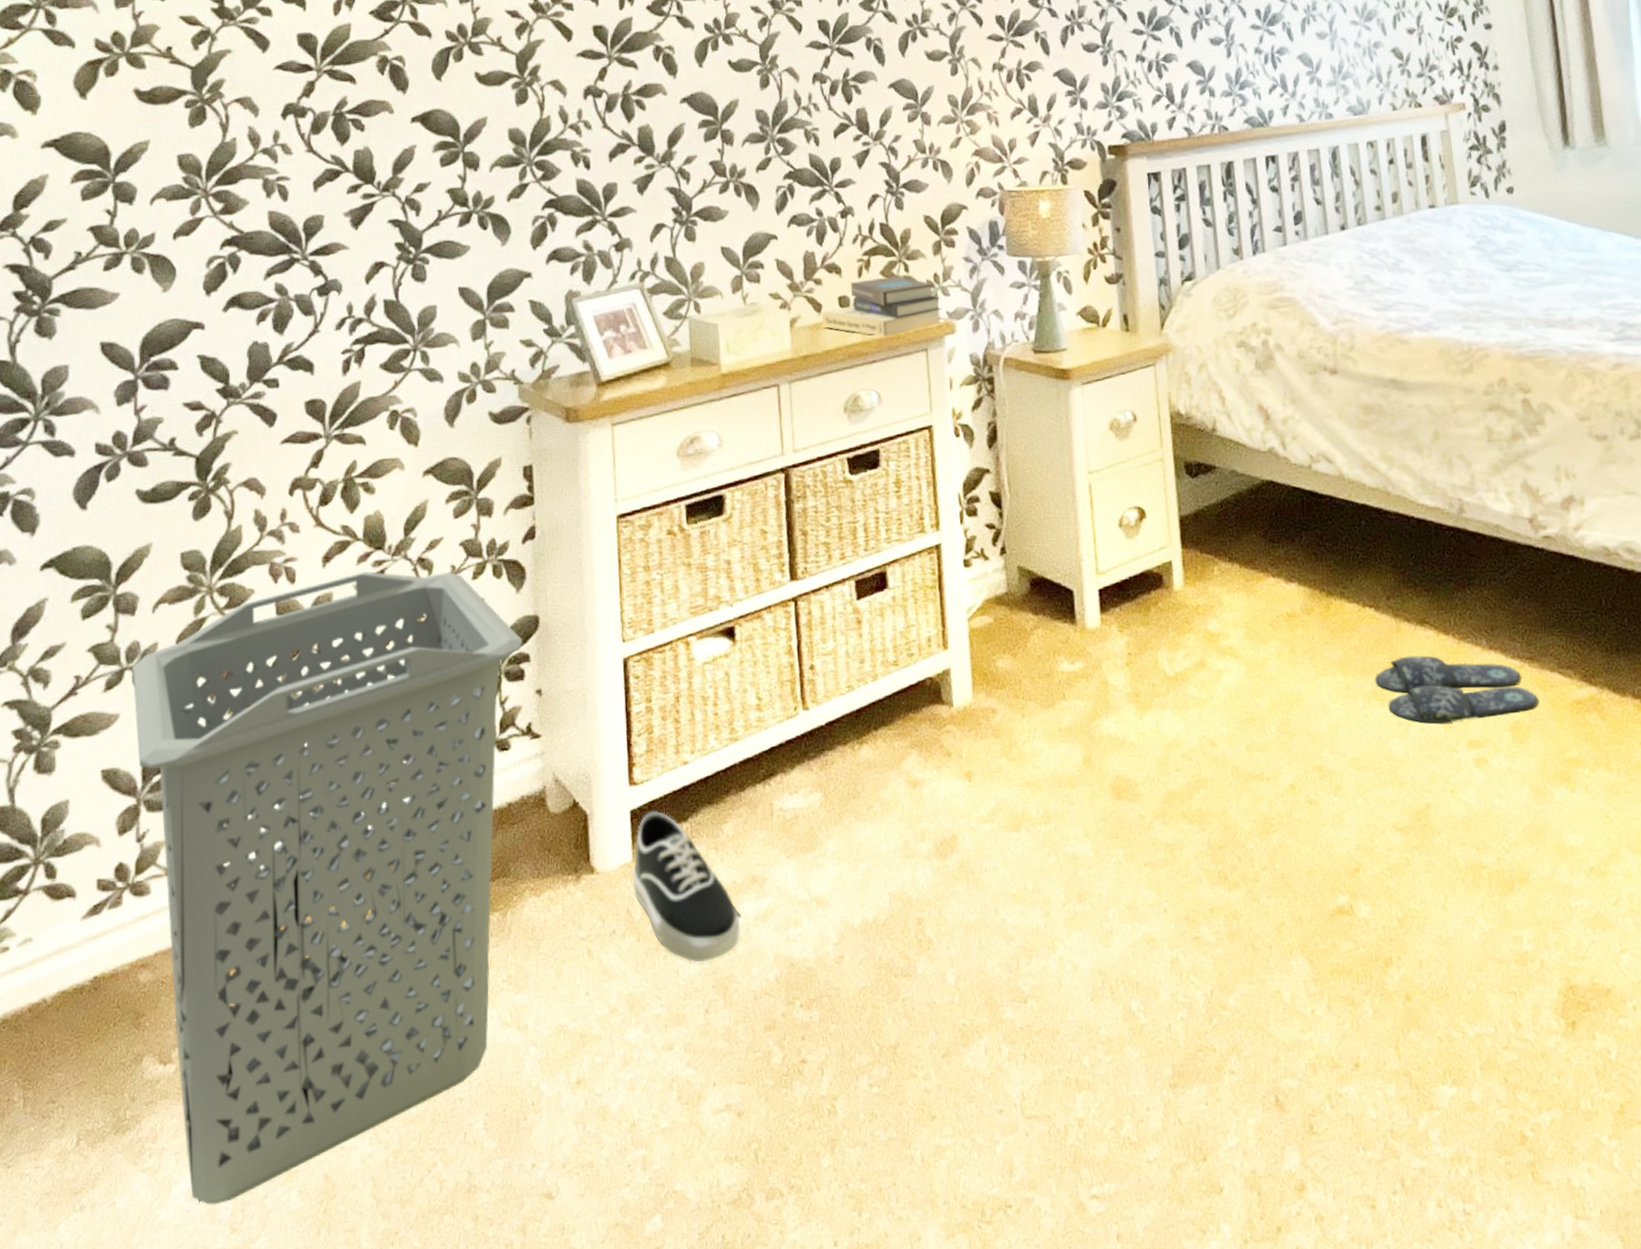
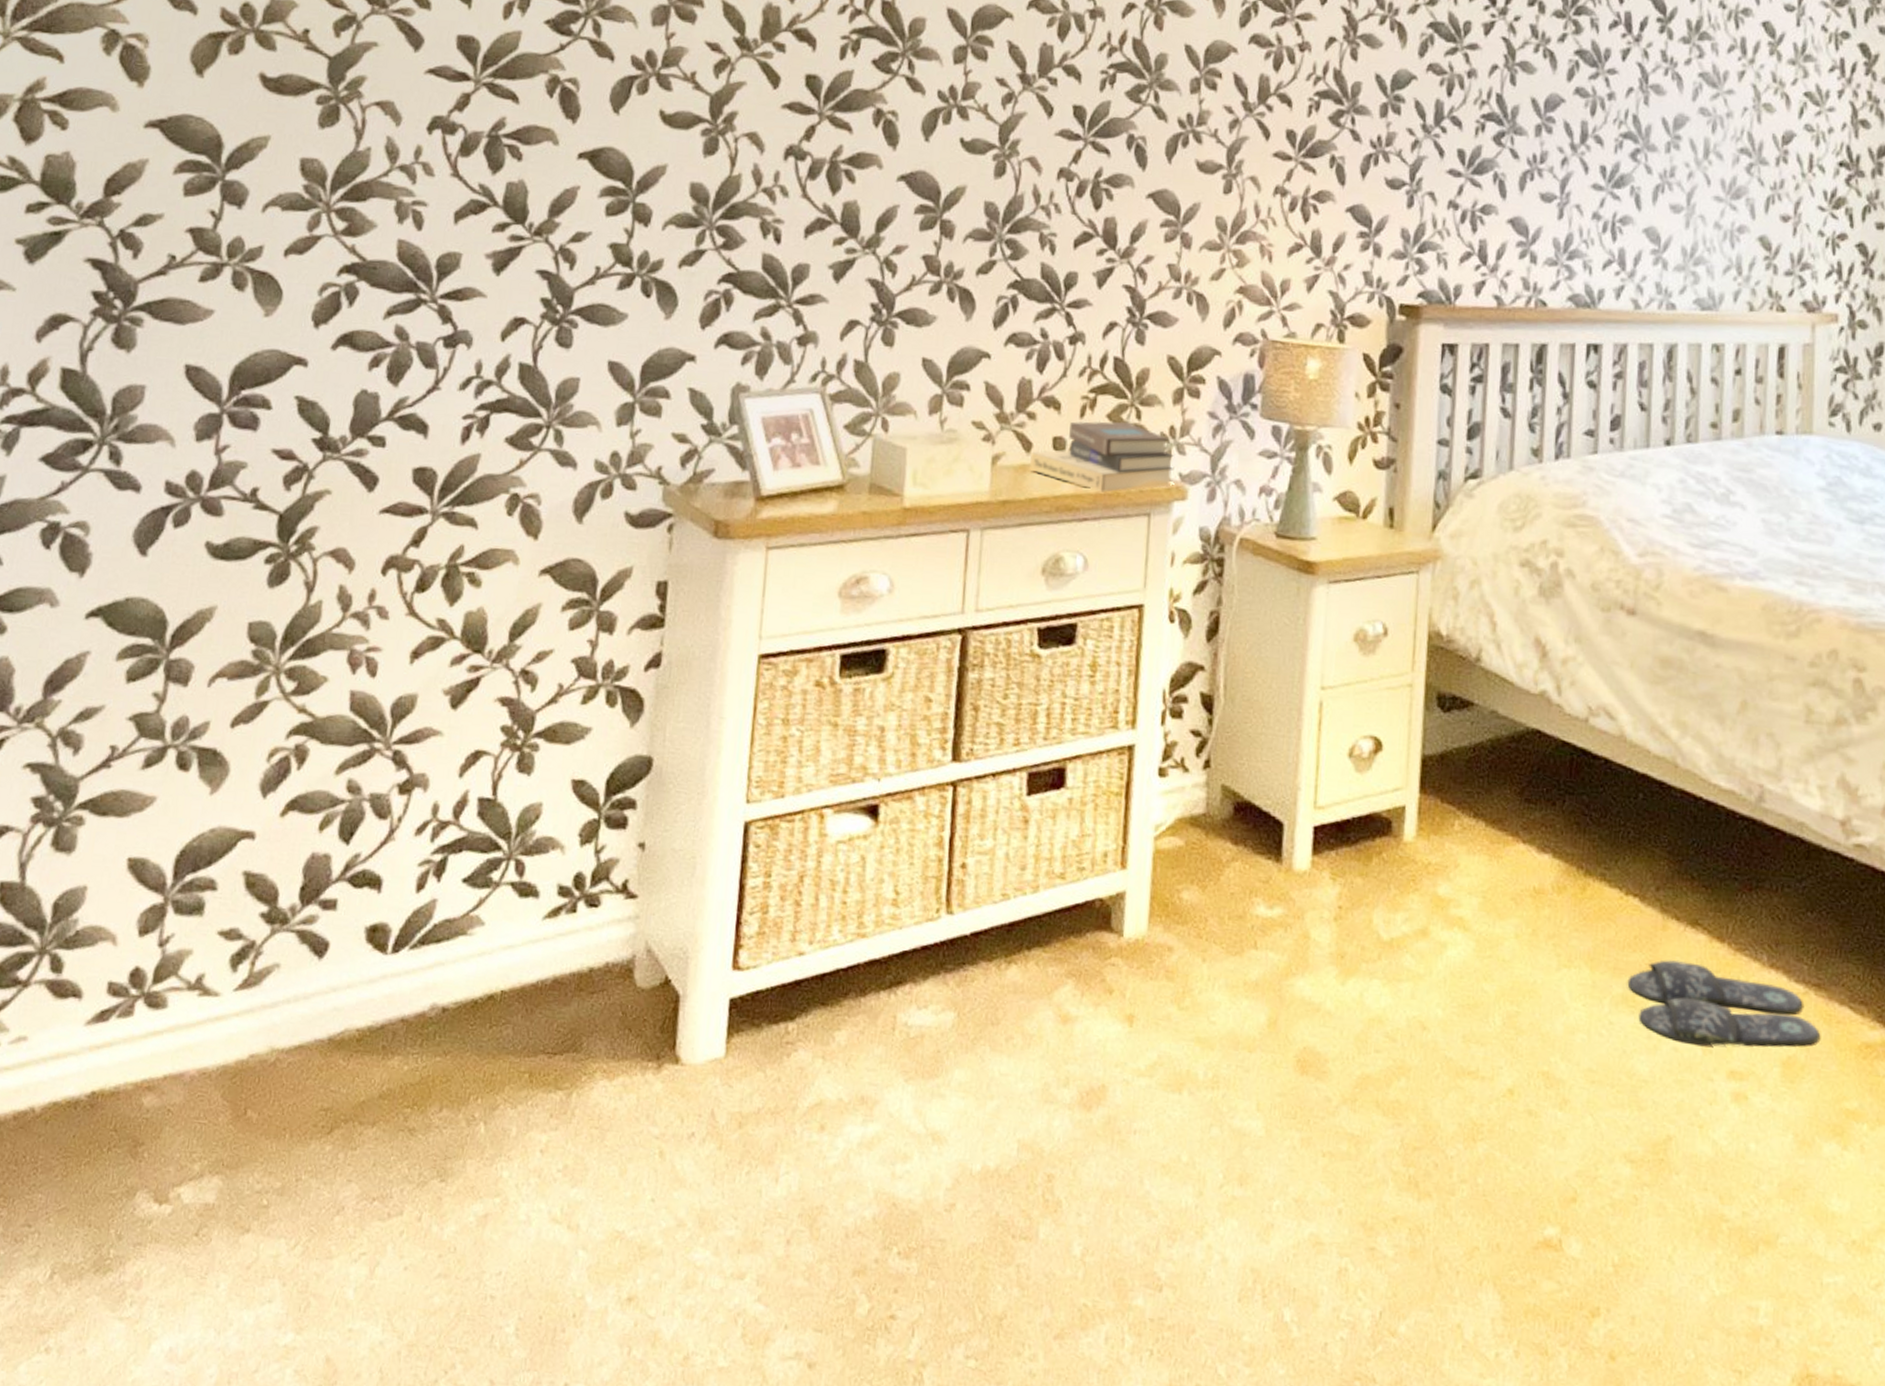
laundry basket: present [132,571,523,1205] -> none [171,676,630,1371]
shoe: present [632,808,741,963] -> none [721,999,840,1187]

